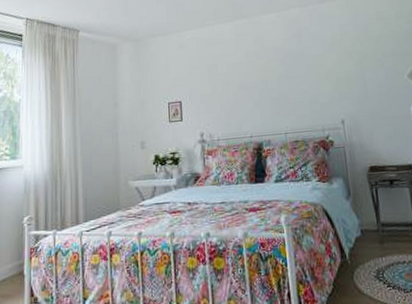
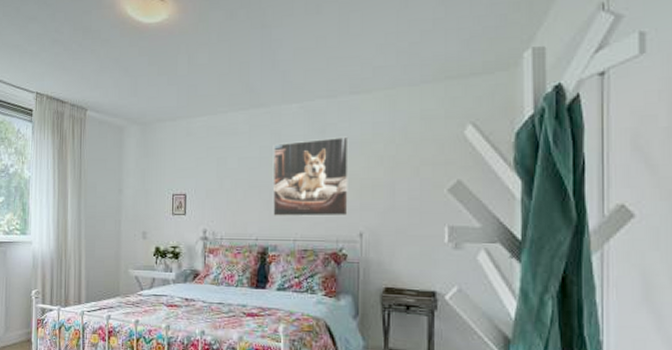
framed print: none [257,38,330,113] -> present [272,136,349,217]

